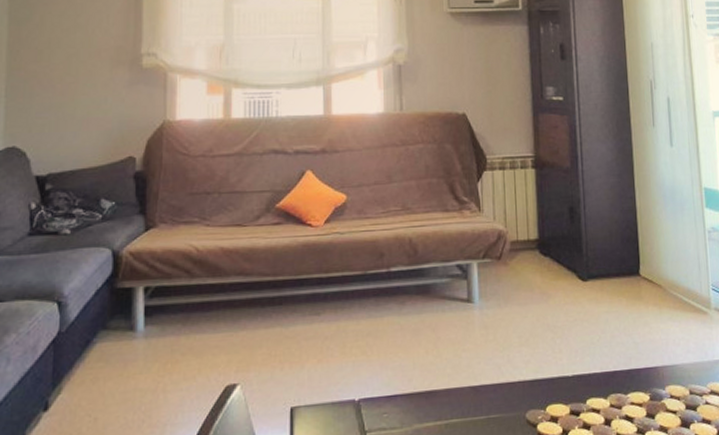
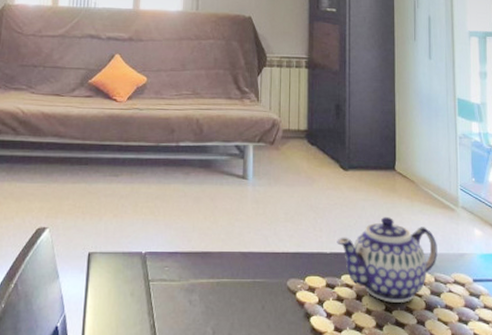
teapot: none [579,328,691,424] -> present [337,217,438,303]

